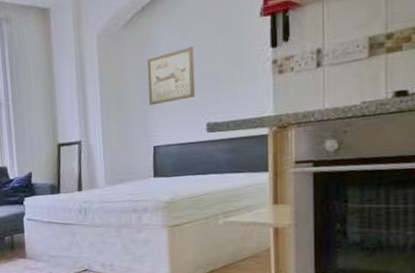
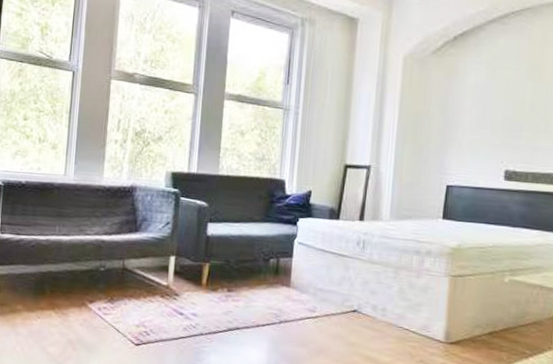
wall art: present [146,46,196,106] -> none [447,87,501,142]

